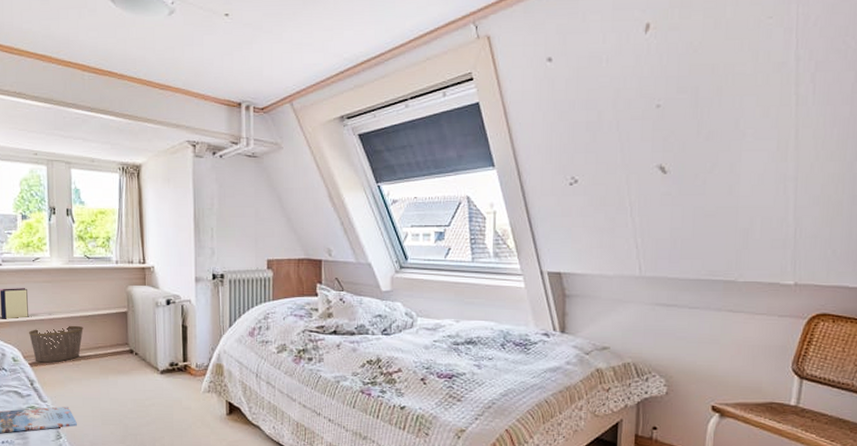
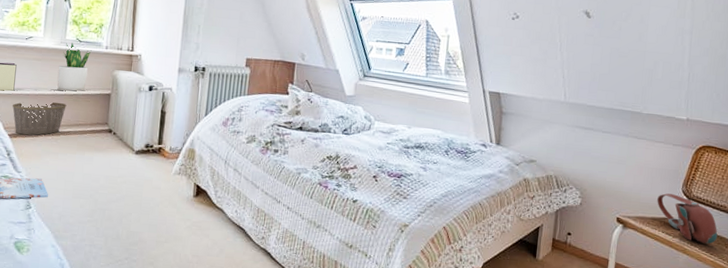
planter: none [69,260,102,313] -> present [57,42,92,92]
handbag: none [761,374,840,430] -> present [657,193,718,245]

